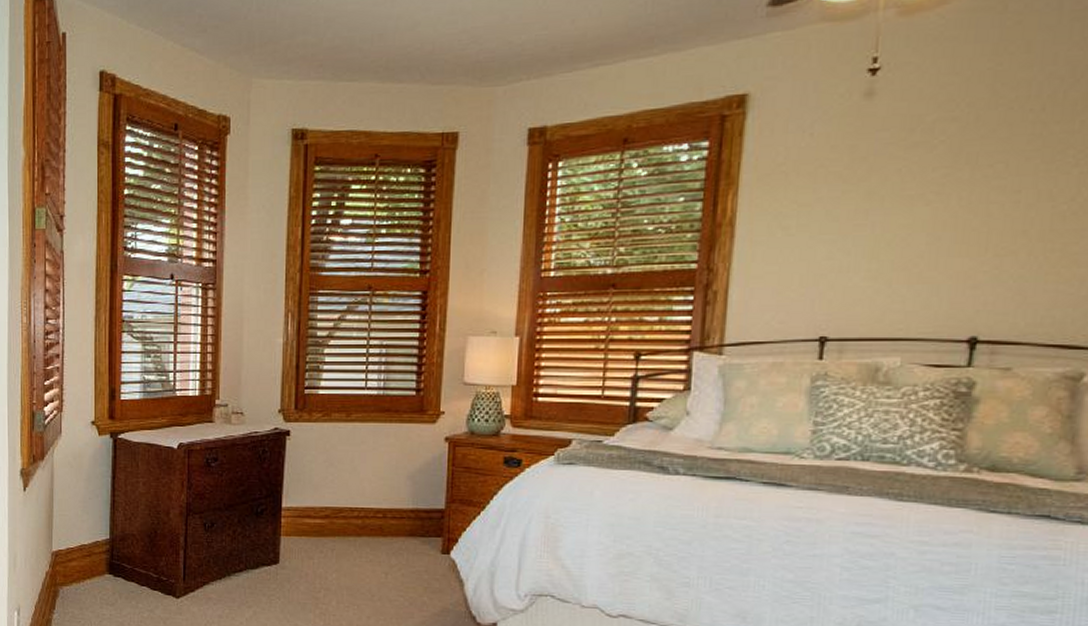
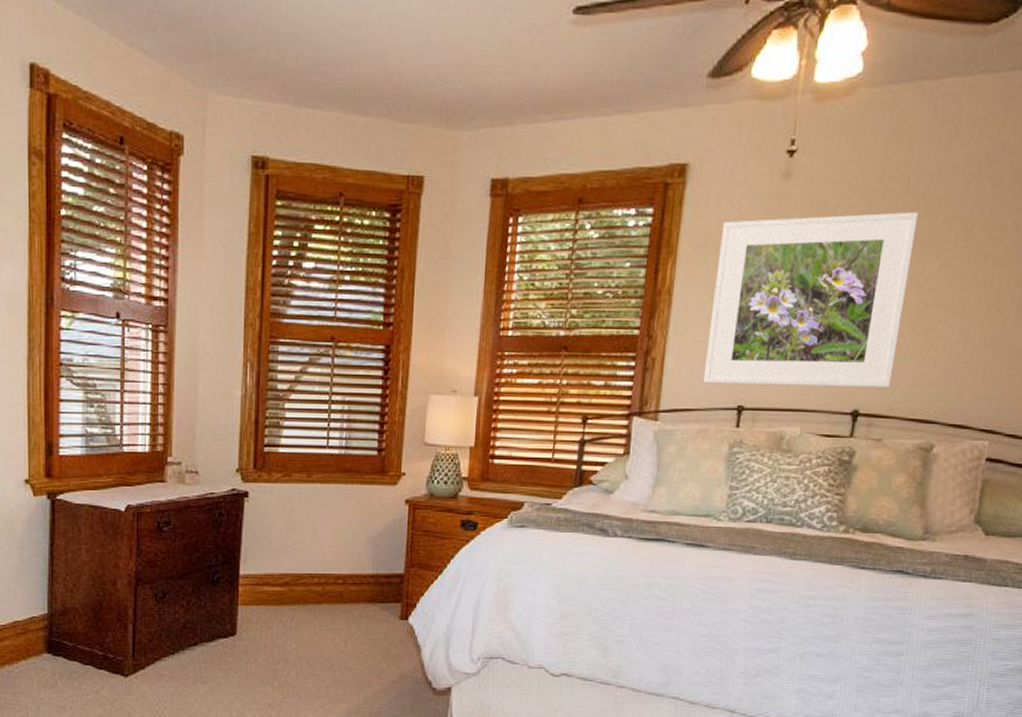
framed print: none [775,118,1046,315] -> present [703,211,919,387]

